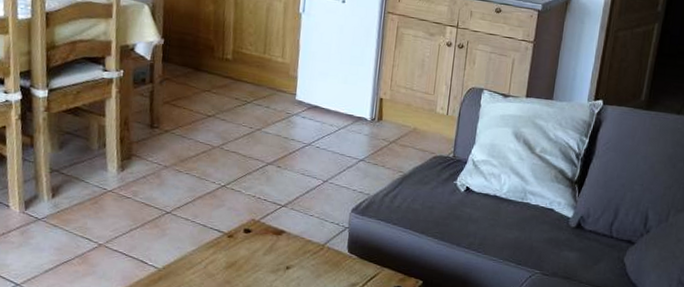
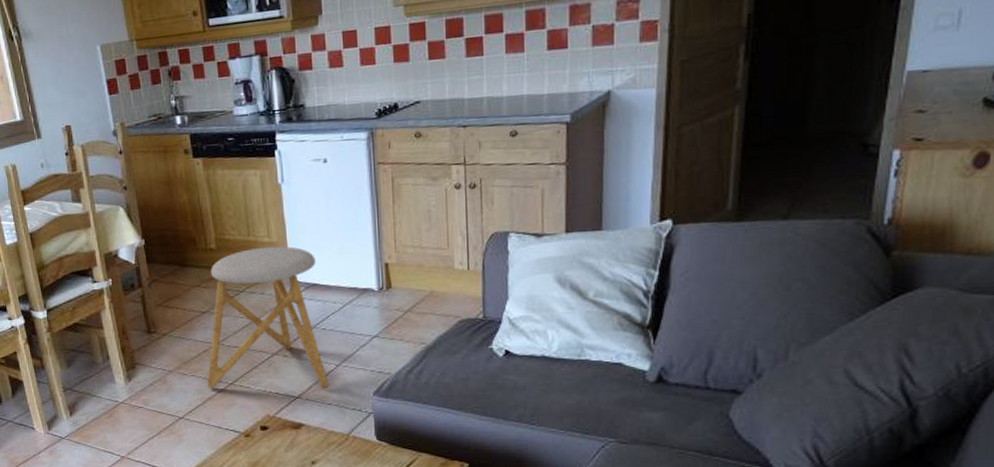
stool: none [200,65,321,201] -> present [207,246,329,389]

